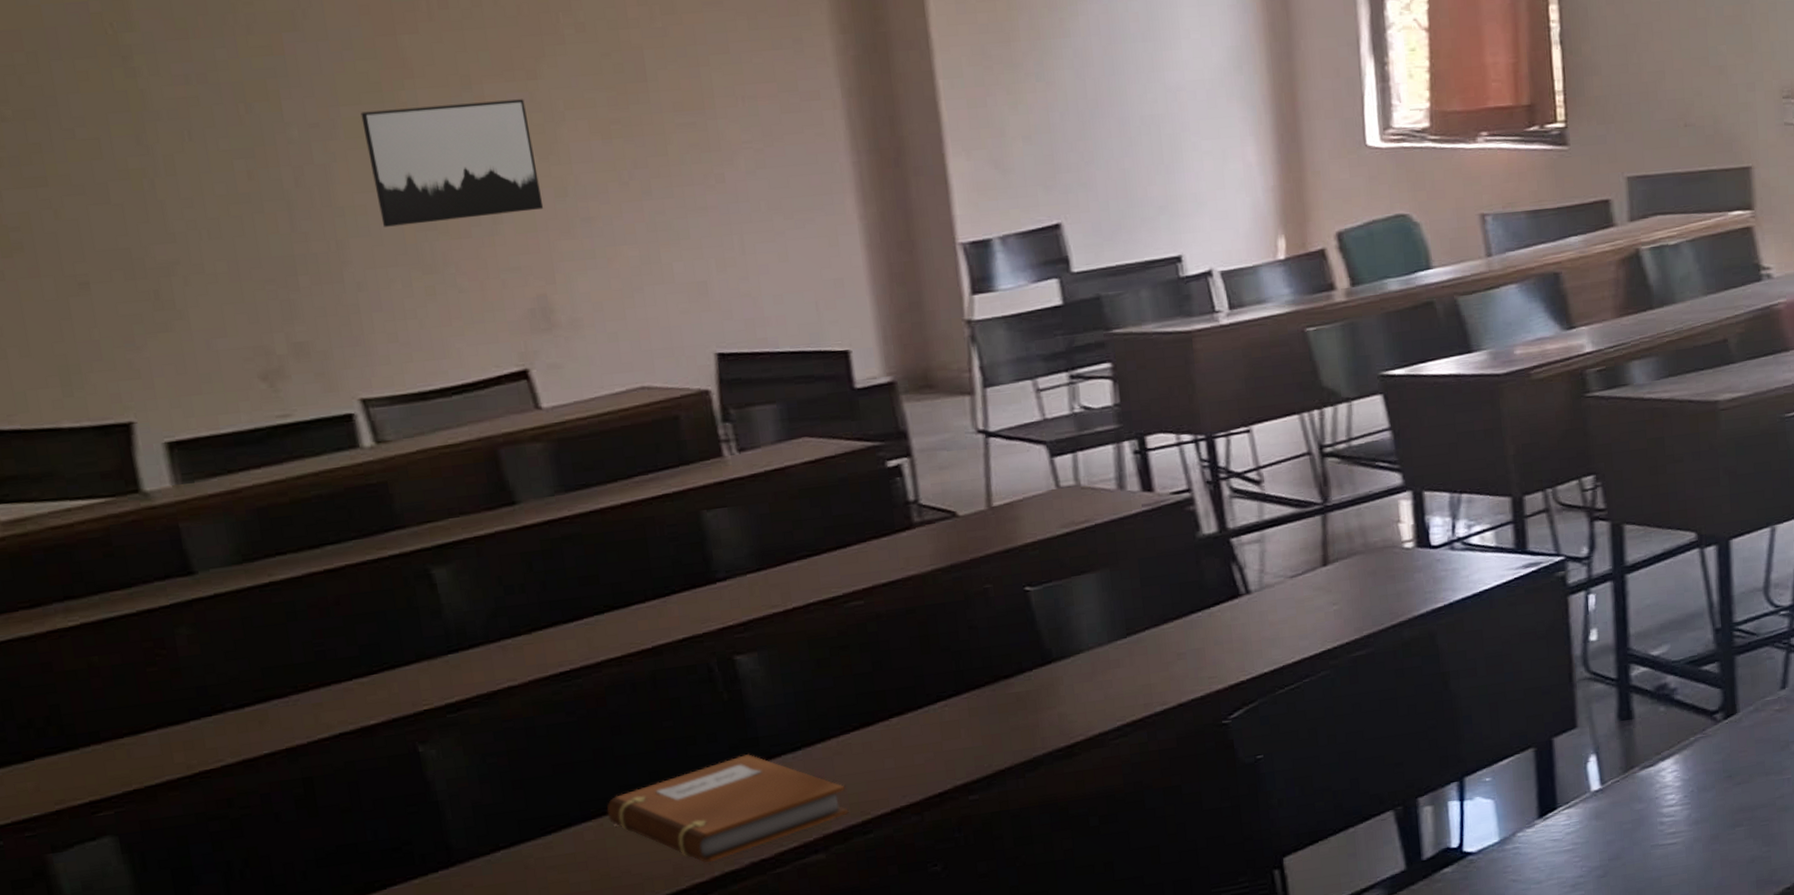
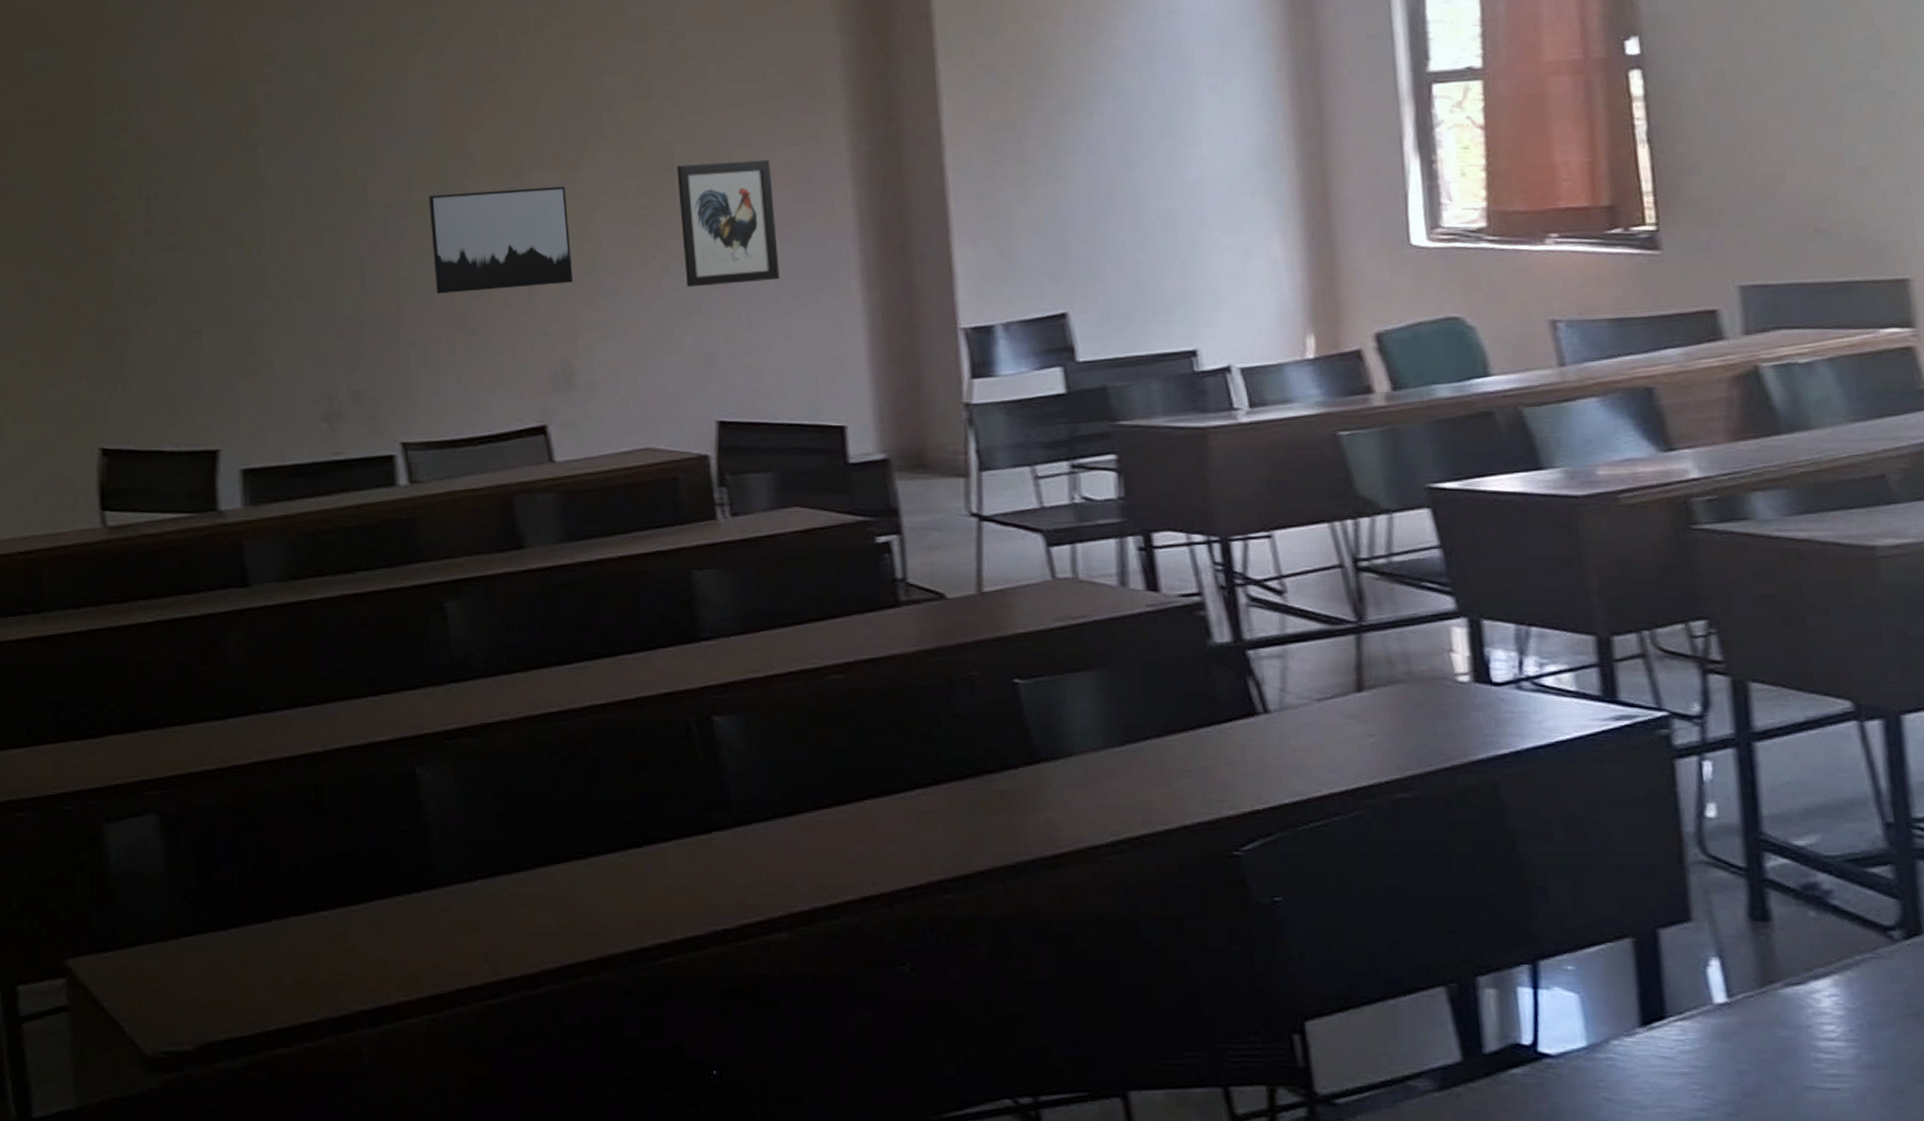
notebook: present [606,754,849,863] -> none [579,818,816,924]
wall art: none [649,66,772,211] -> present [676,159,780,288]

